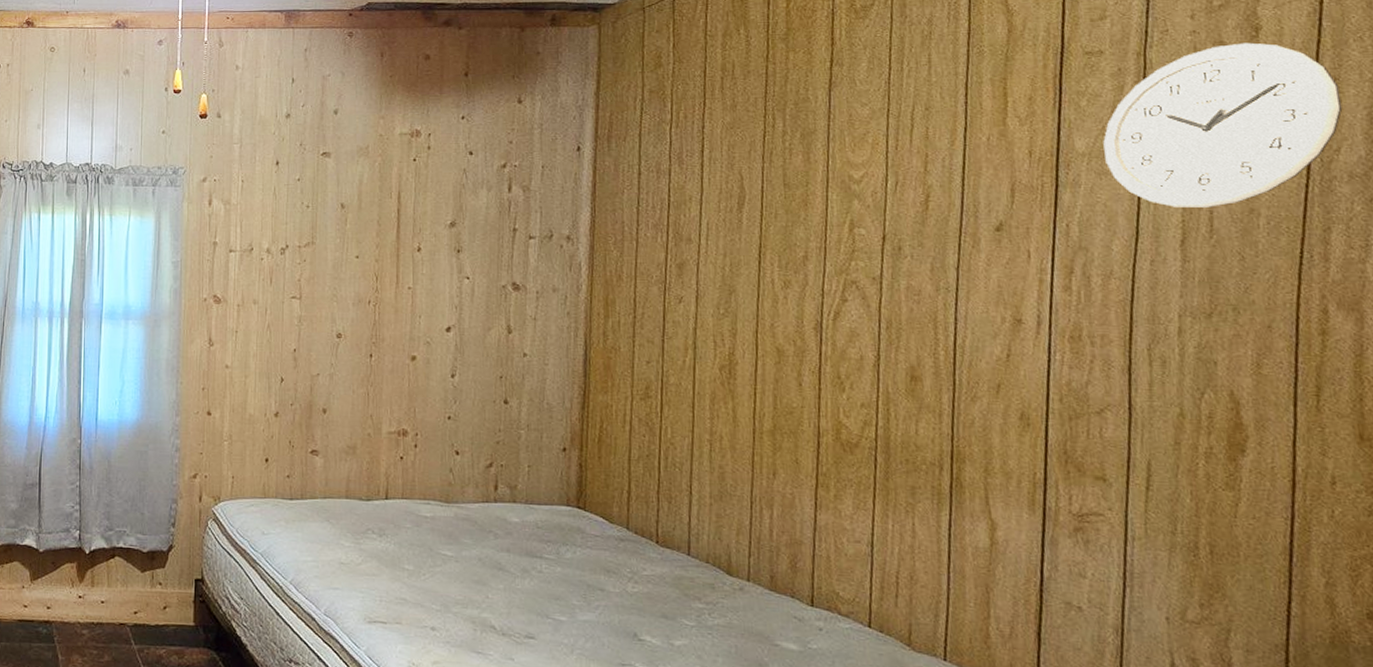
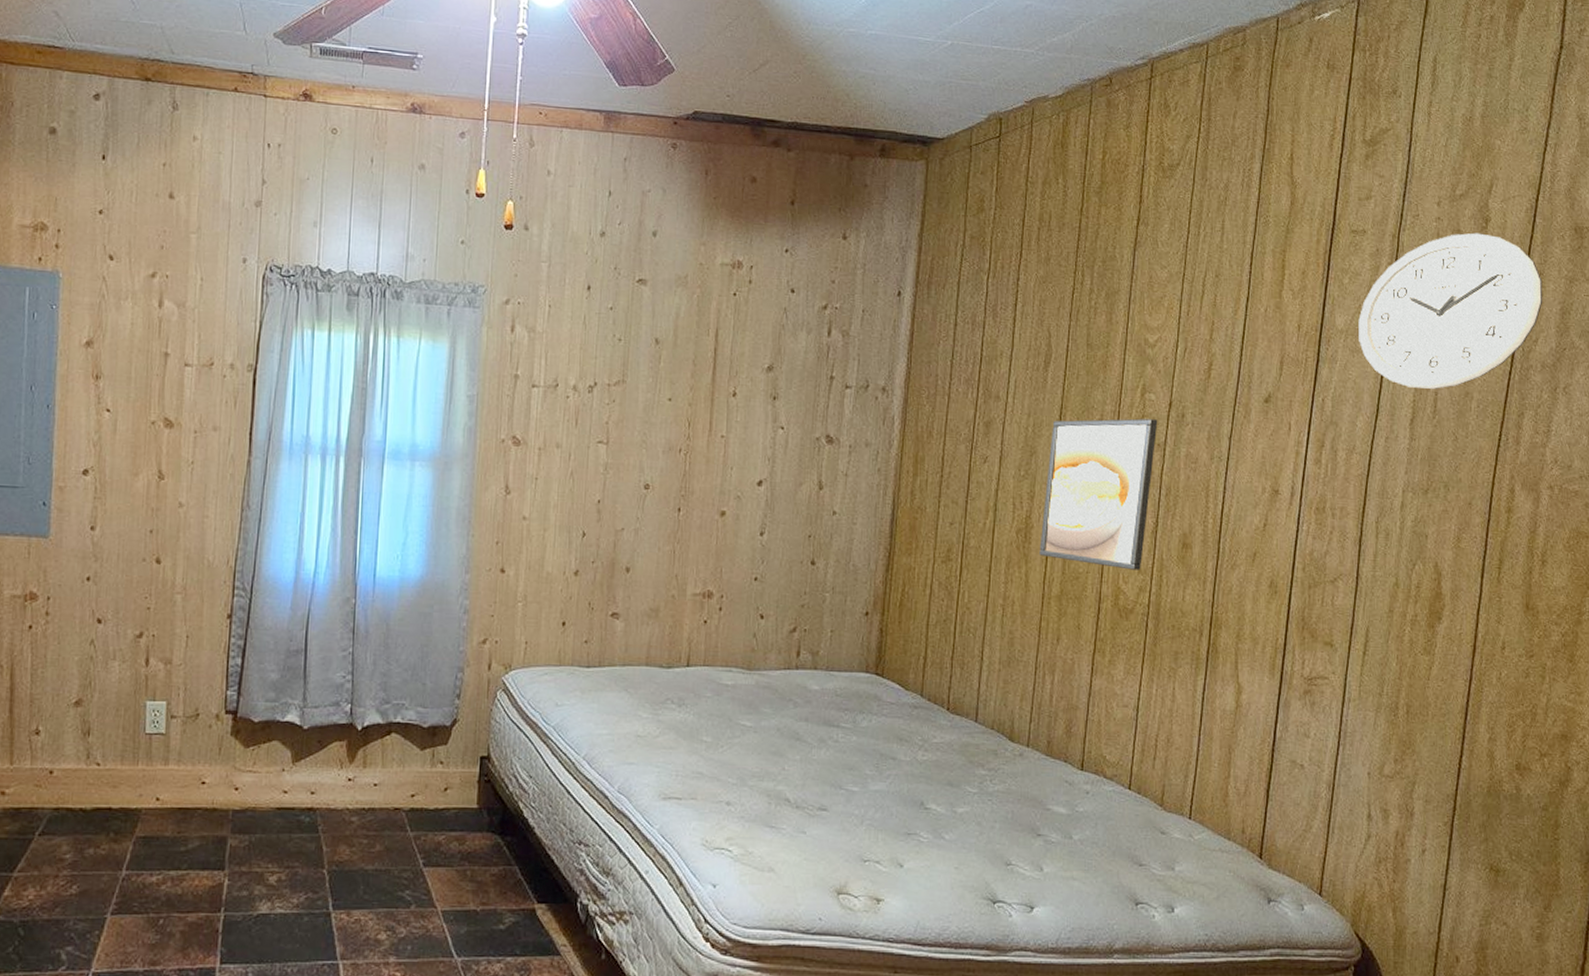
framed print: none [746,253,871,404] -> present [1039,418,1158,570]

